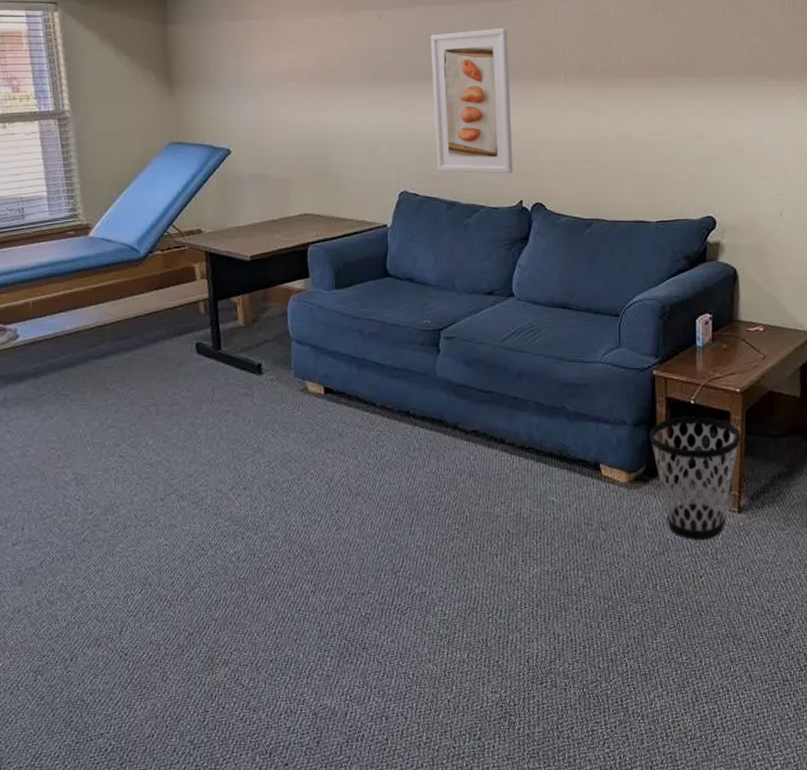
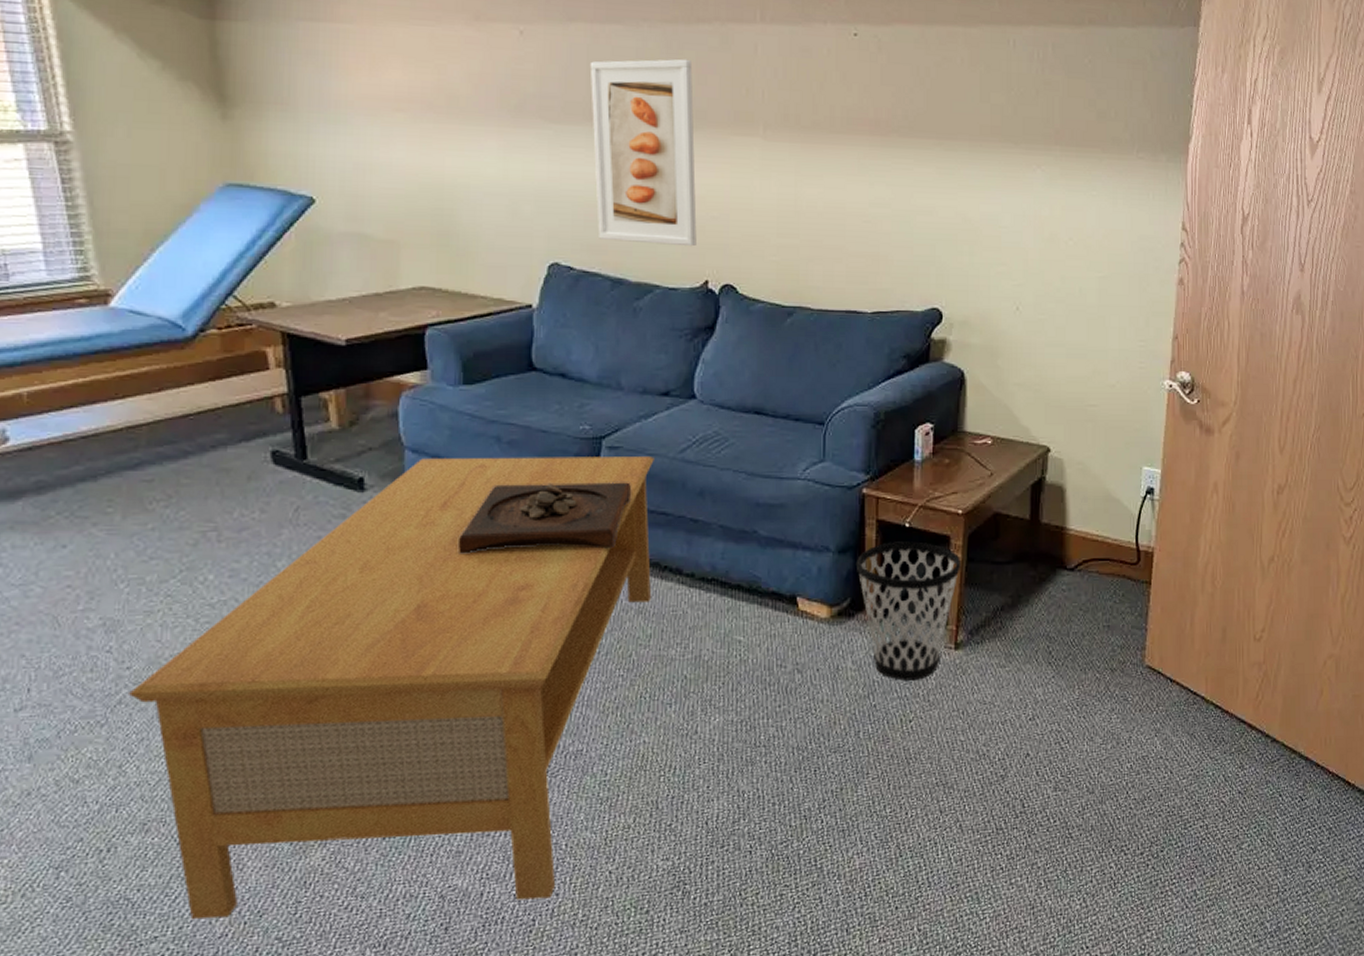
coffee table: none [91,345,482,721] -> present [129,457,654,920]
wooden tray: none [330,366,464,425] -> present [457,482,632,554]

